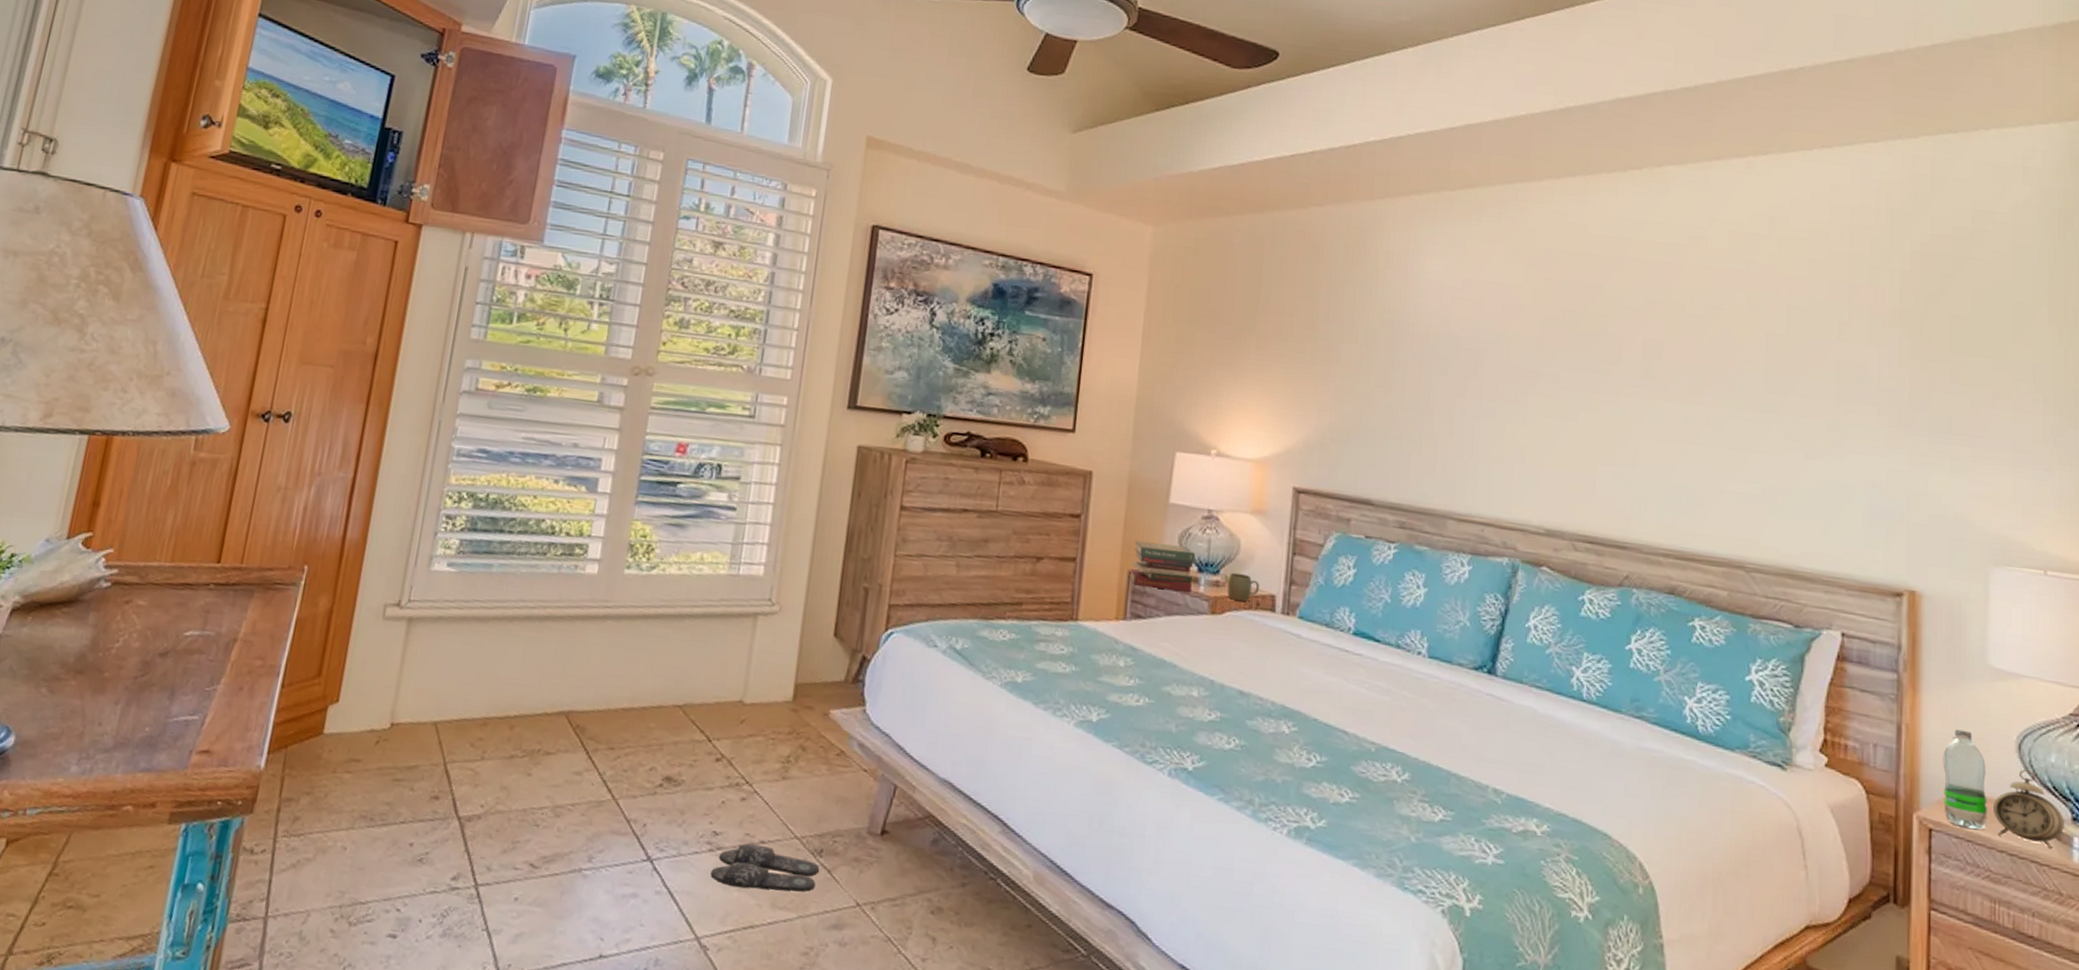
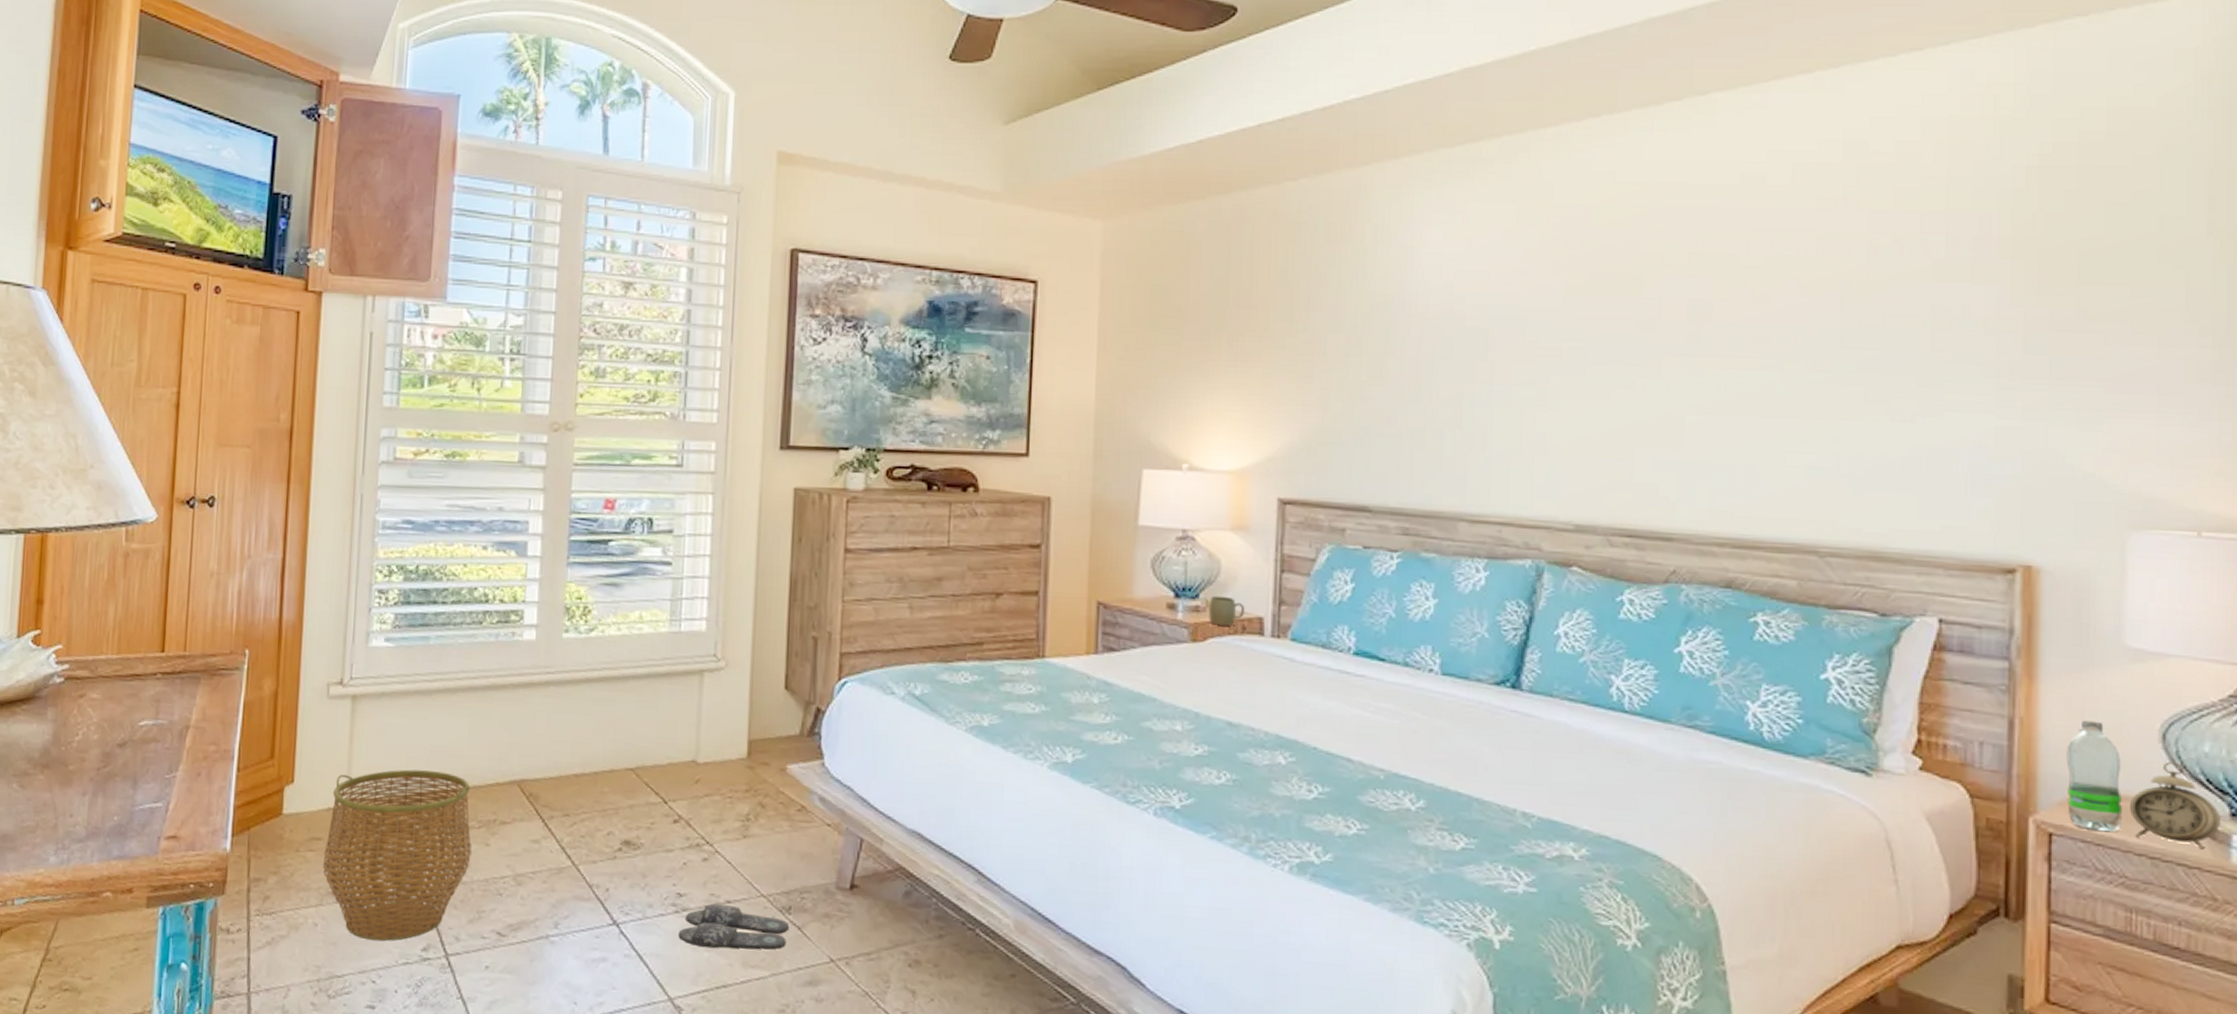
basket: none [358,694,518,869] -> present [322,769,473,941]
books: present [1129,541,1196,593] -> none [1098,568,1171,621]

